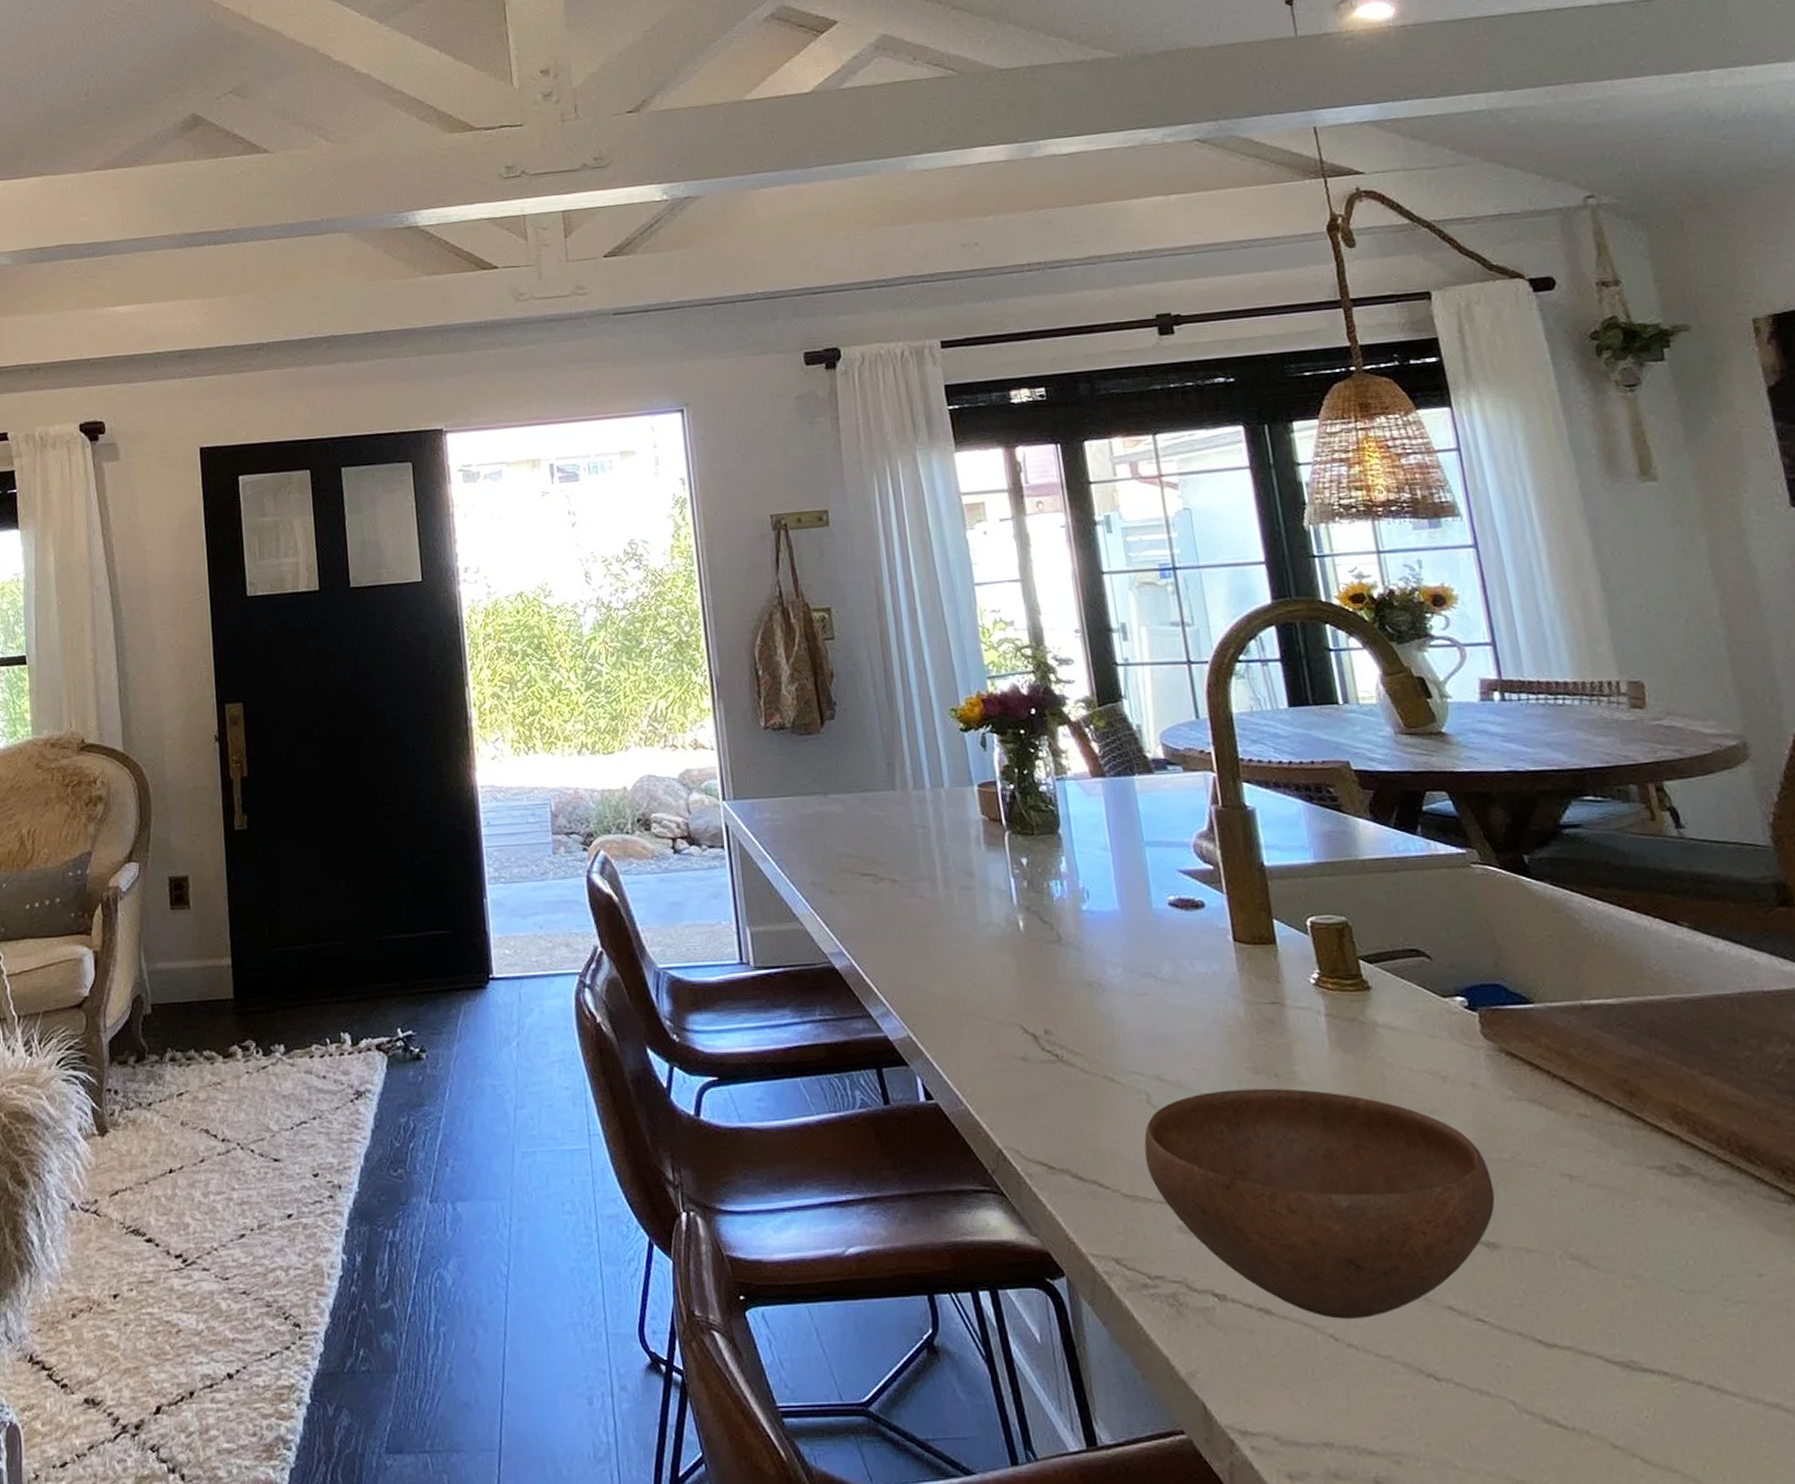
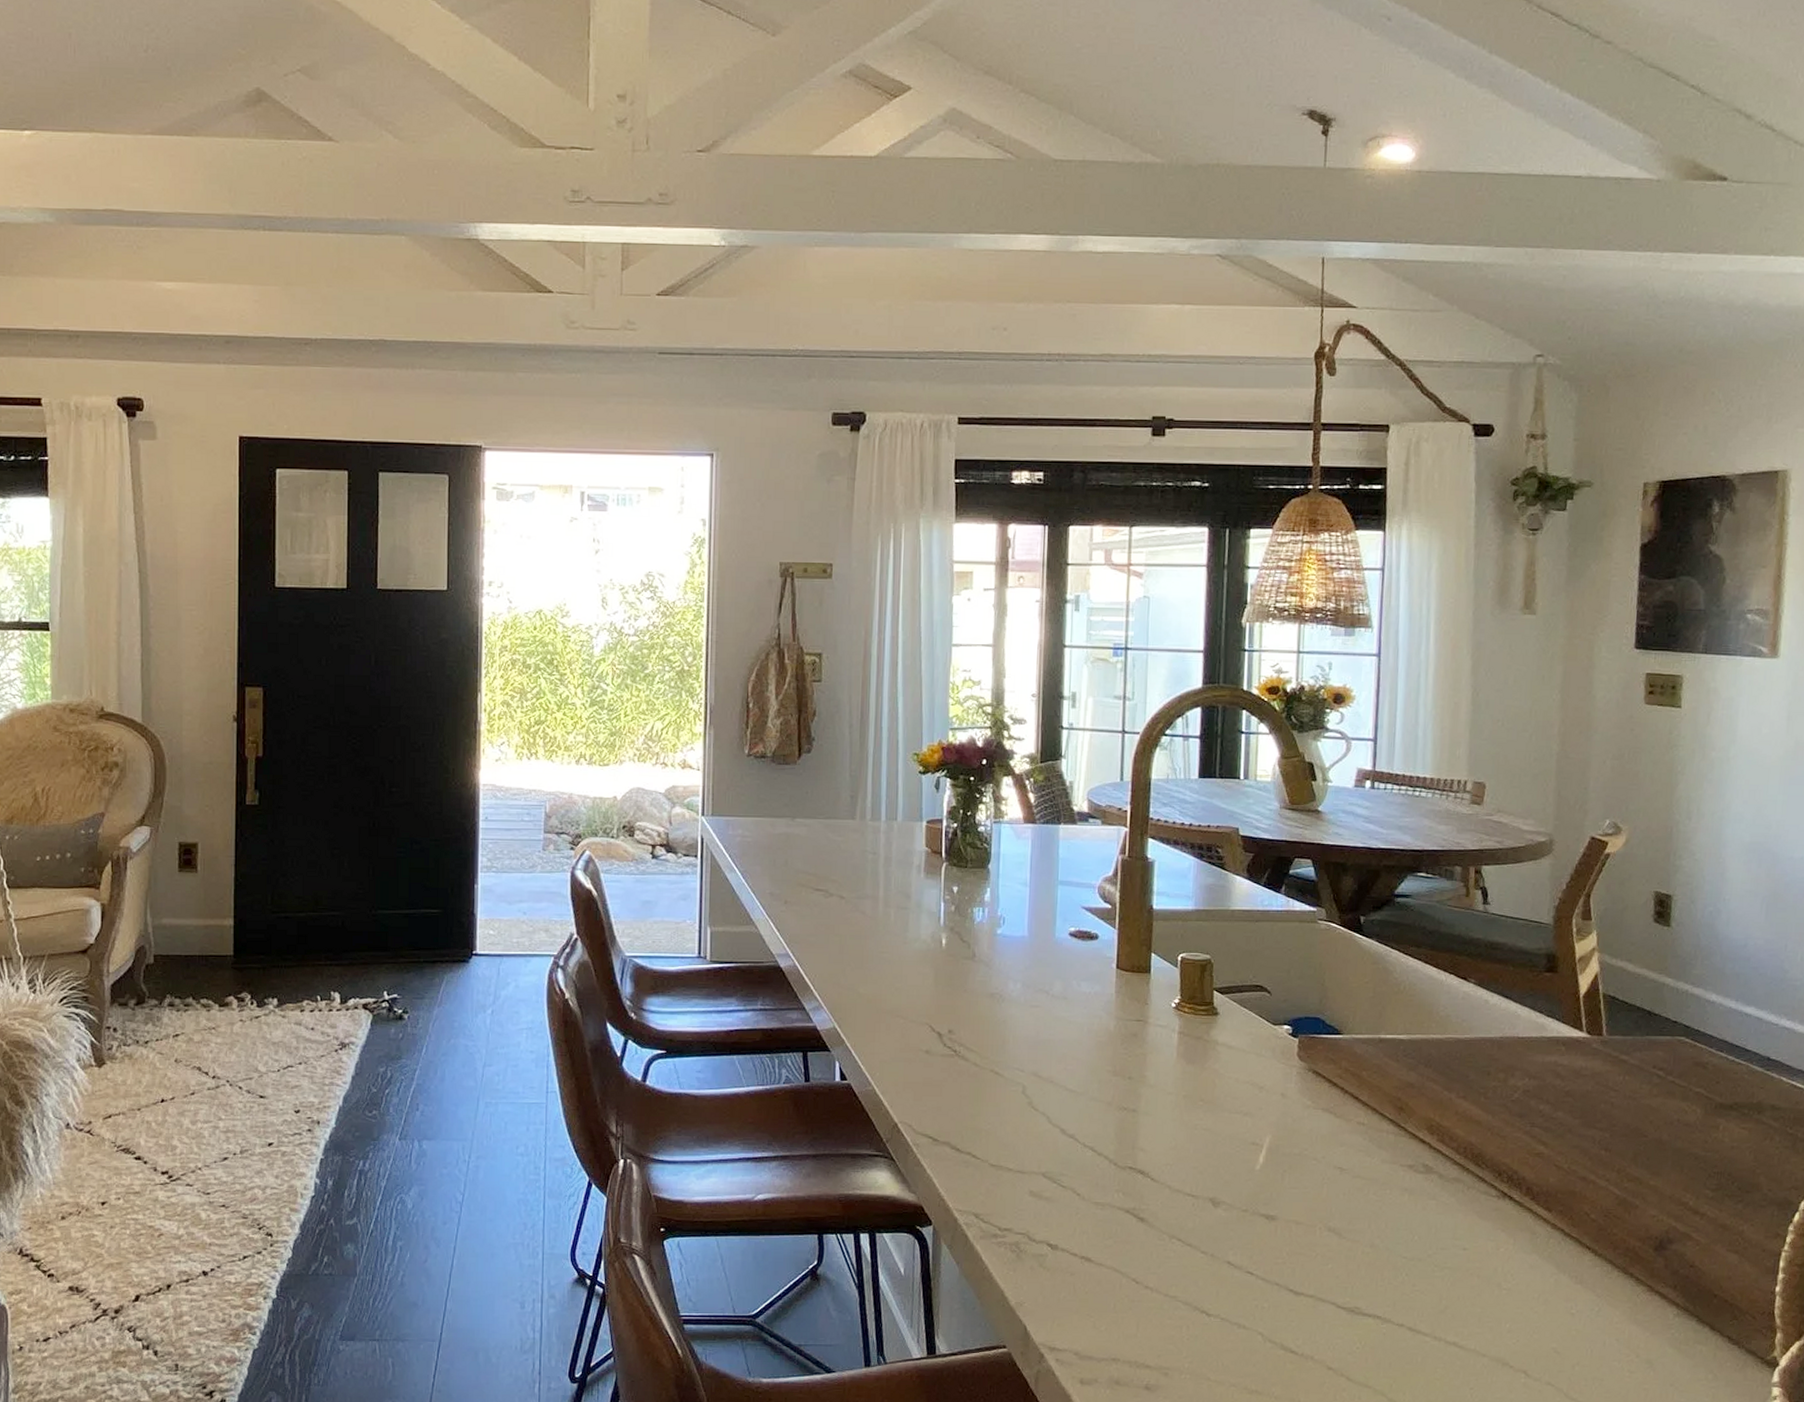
bowl: present [1144,1088,1495,1319] -> none [1013,1087,1282,1268]

